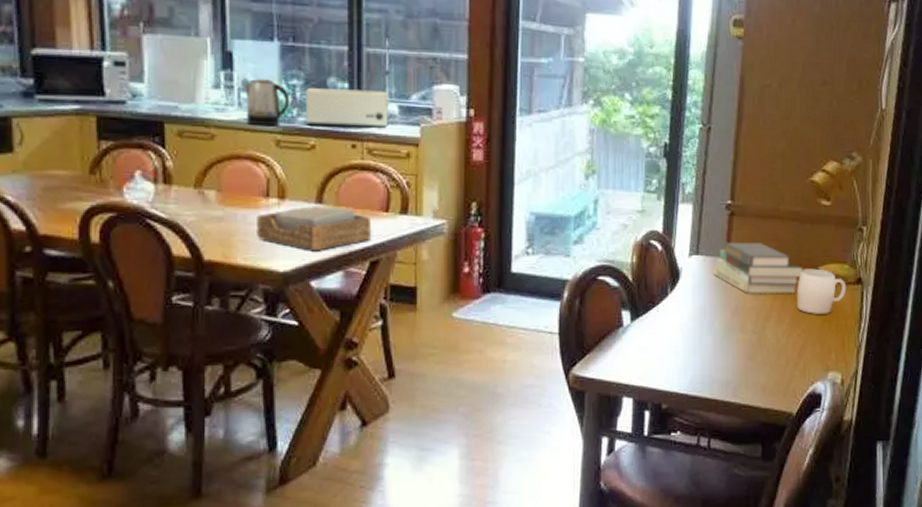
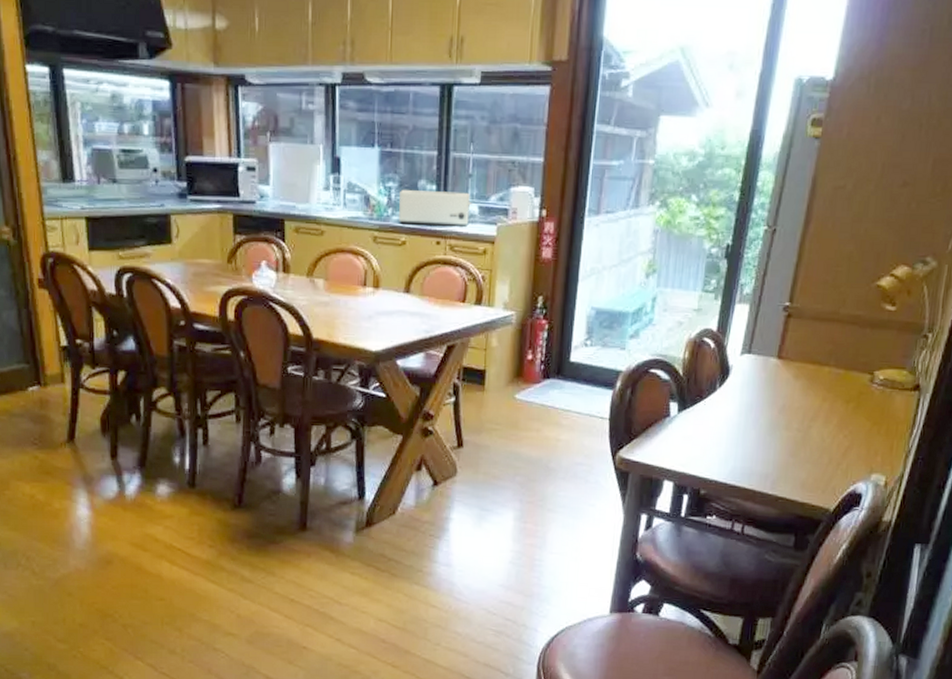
kettle: present [244,79,290,126] -> none [349,182,386,224]
napkin holder: present [257,206,372,251] -> none [355,295,450,335]
books: present [712,242,803,295] -> none [762,342,857,397]
mug: present [796,268,846,314] -> none [845,372,903,418]

